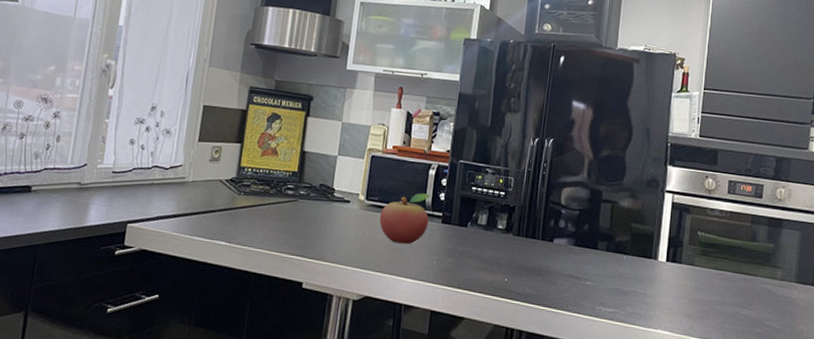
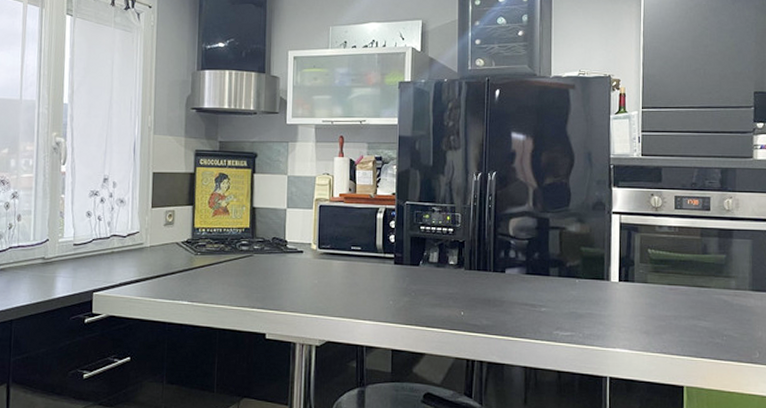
fruit: present [379,193,430,245] -> none [334,237,382,288]

